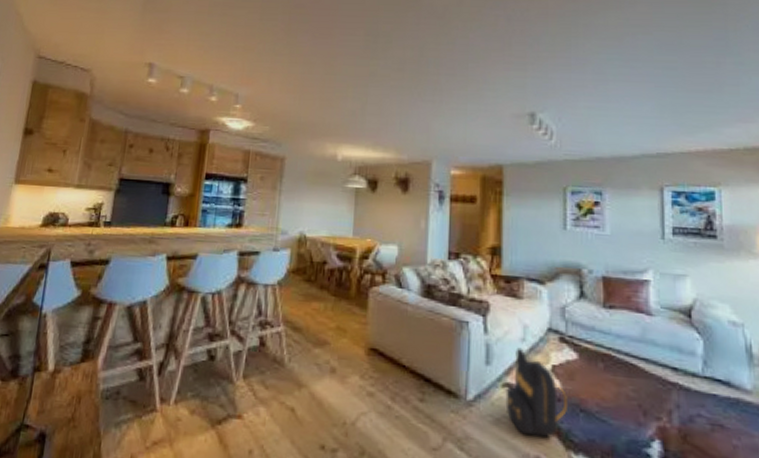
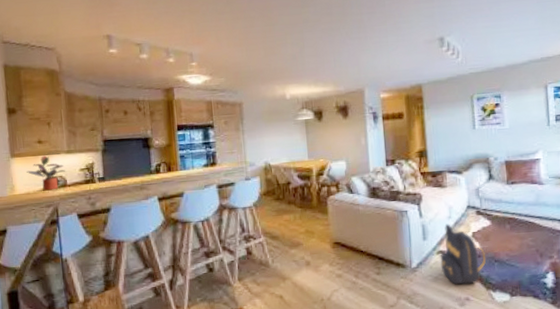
potted plant: none [27,186,71,229] -> present [26,155,66,191]

